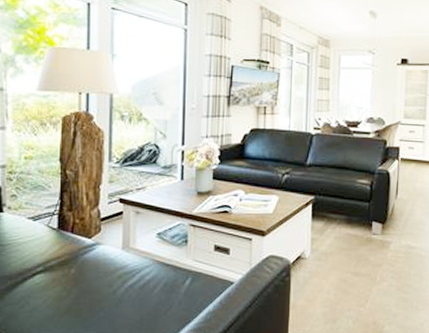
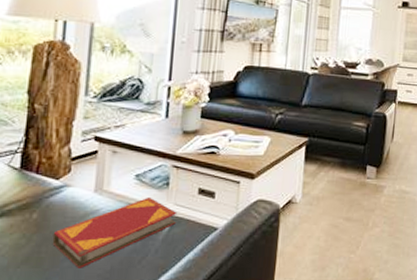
hardback book: none [89,253,197,318] -> present [52,196,178,268]

